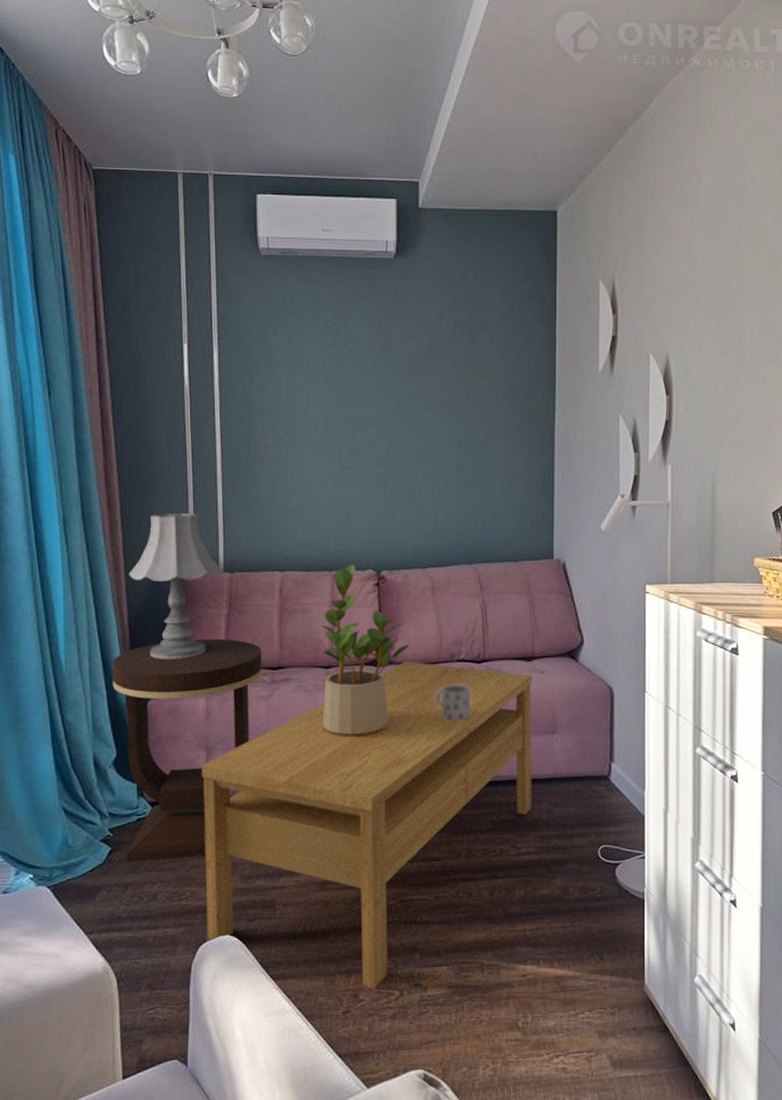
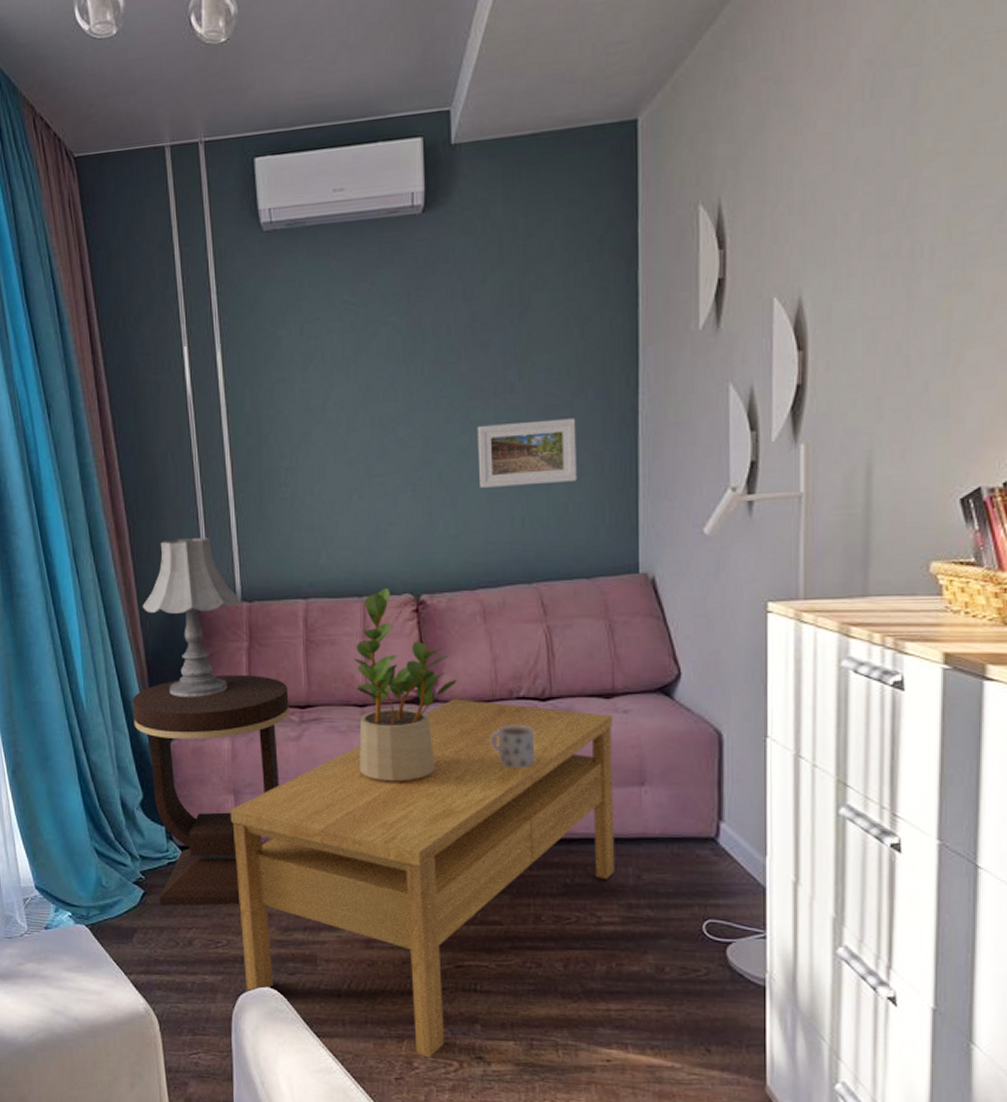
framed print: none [432,432,509,484] -> present [477,418,577,488]

